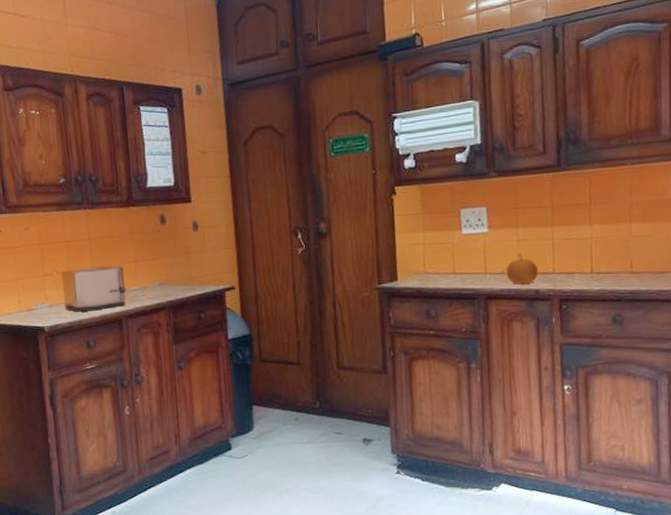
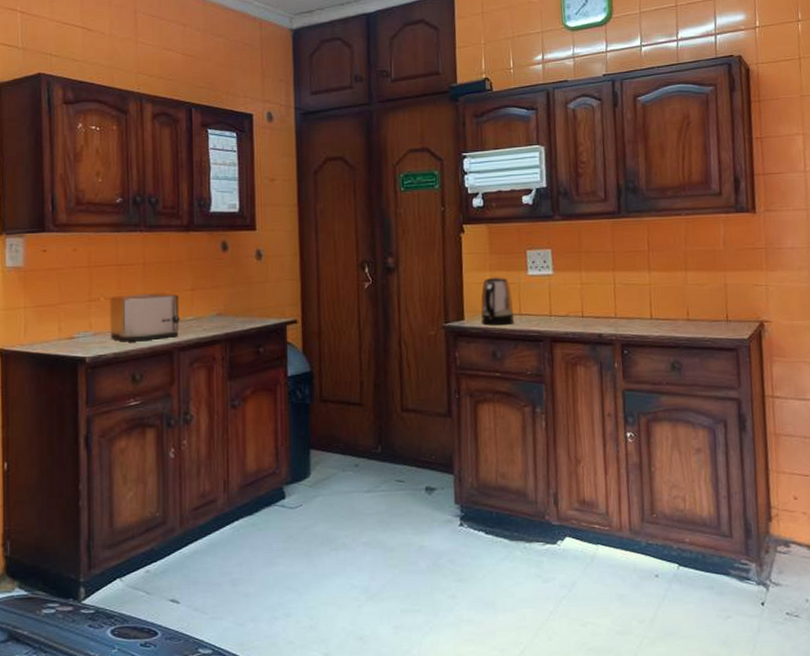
kettle: none [414,237,448,285] -> present [481,277,514,325]
fruit: present [506,254,538,285] -> none [570,297,601,328]

